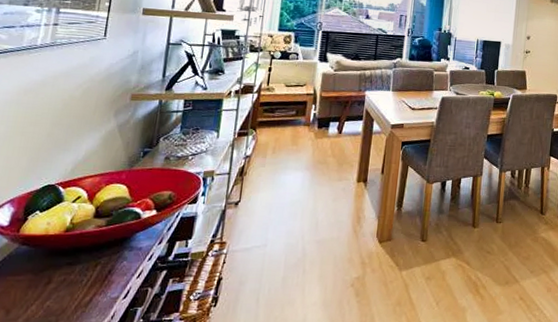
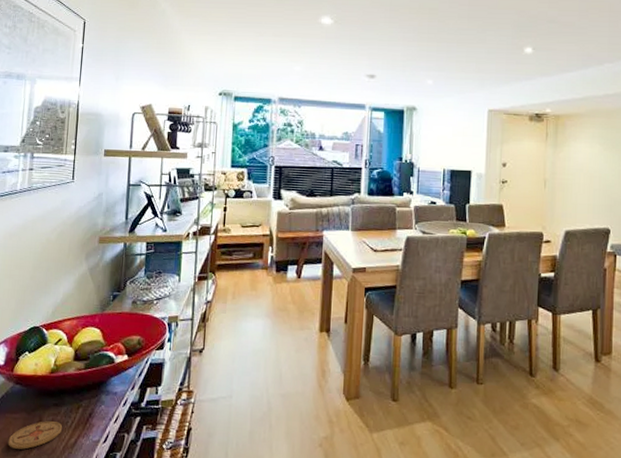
coaster: none [7,281,76,312] -> present [8,421,63,449]

